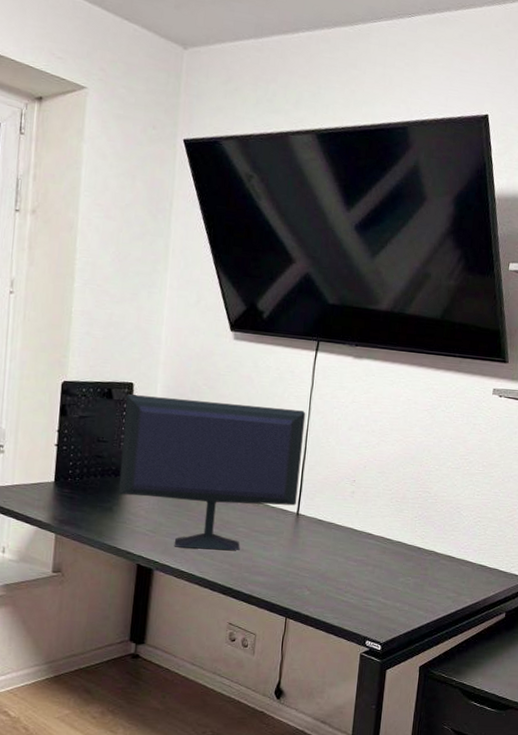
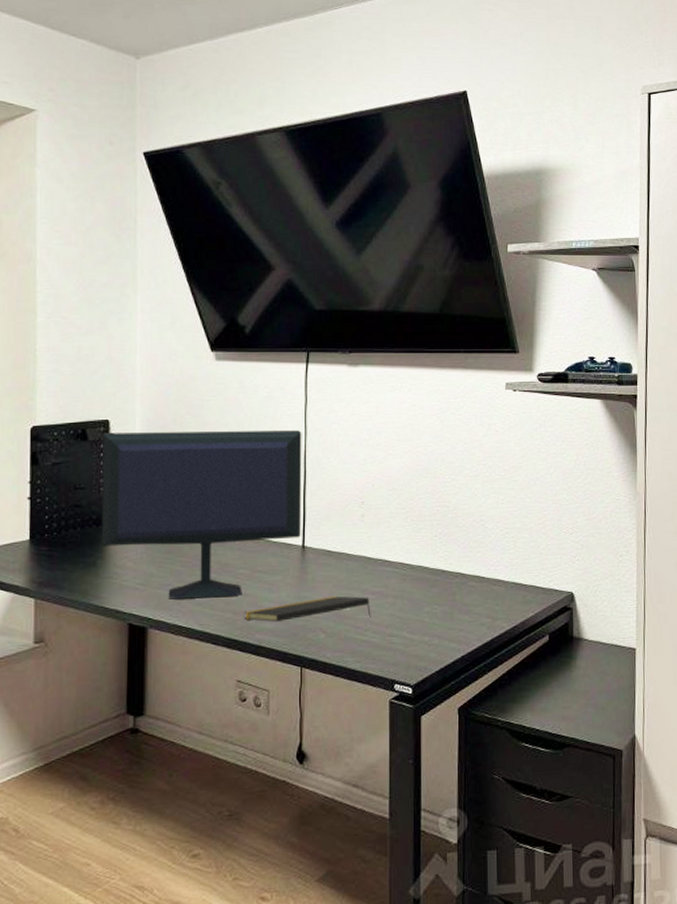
notepad: none [240,559,352,582] -> present [244,596,371,623]

